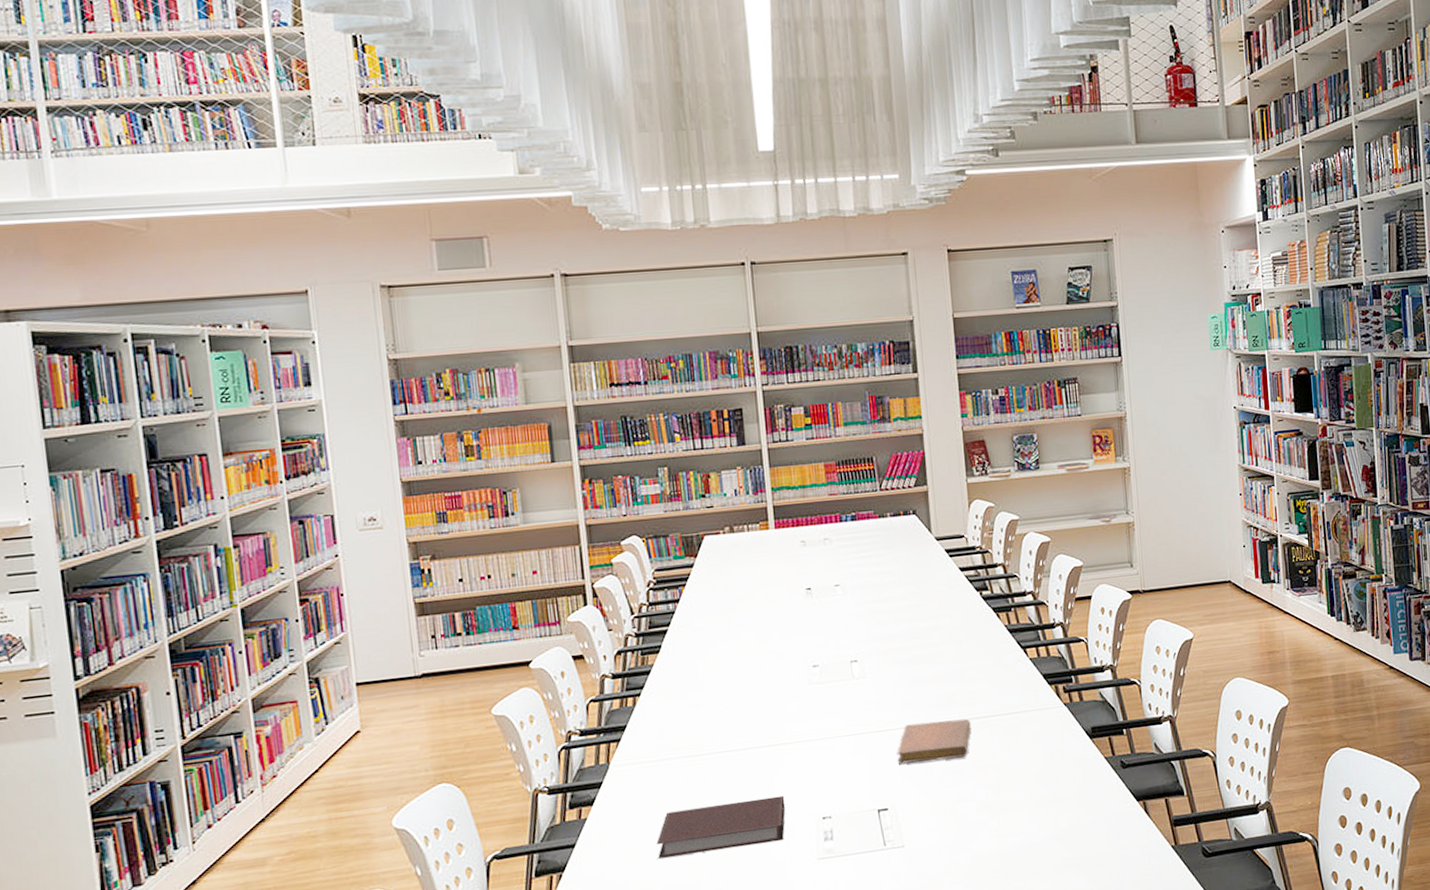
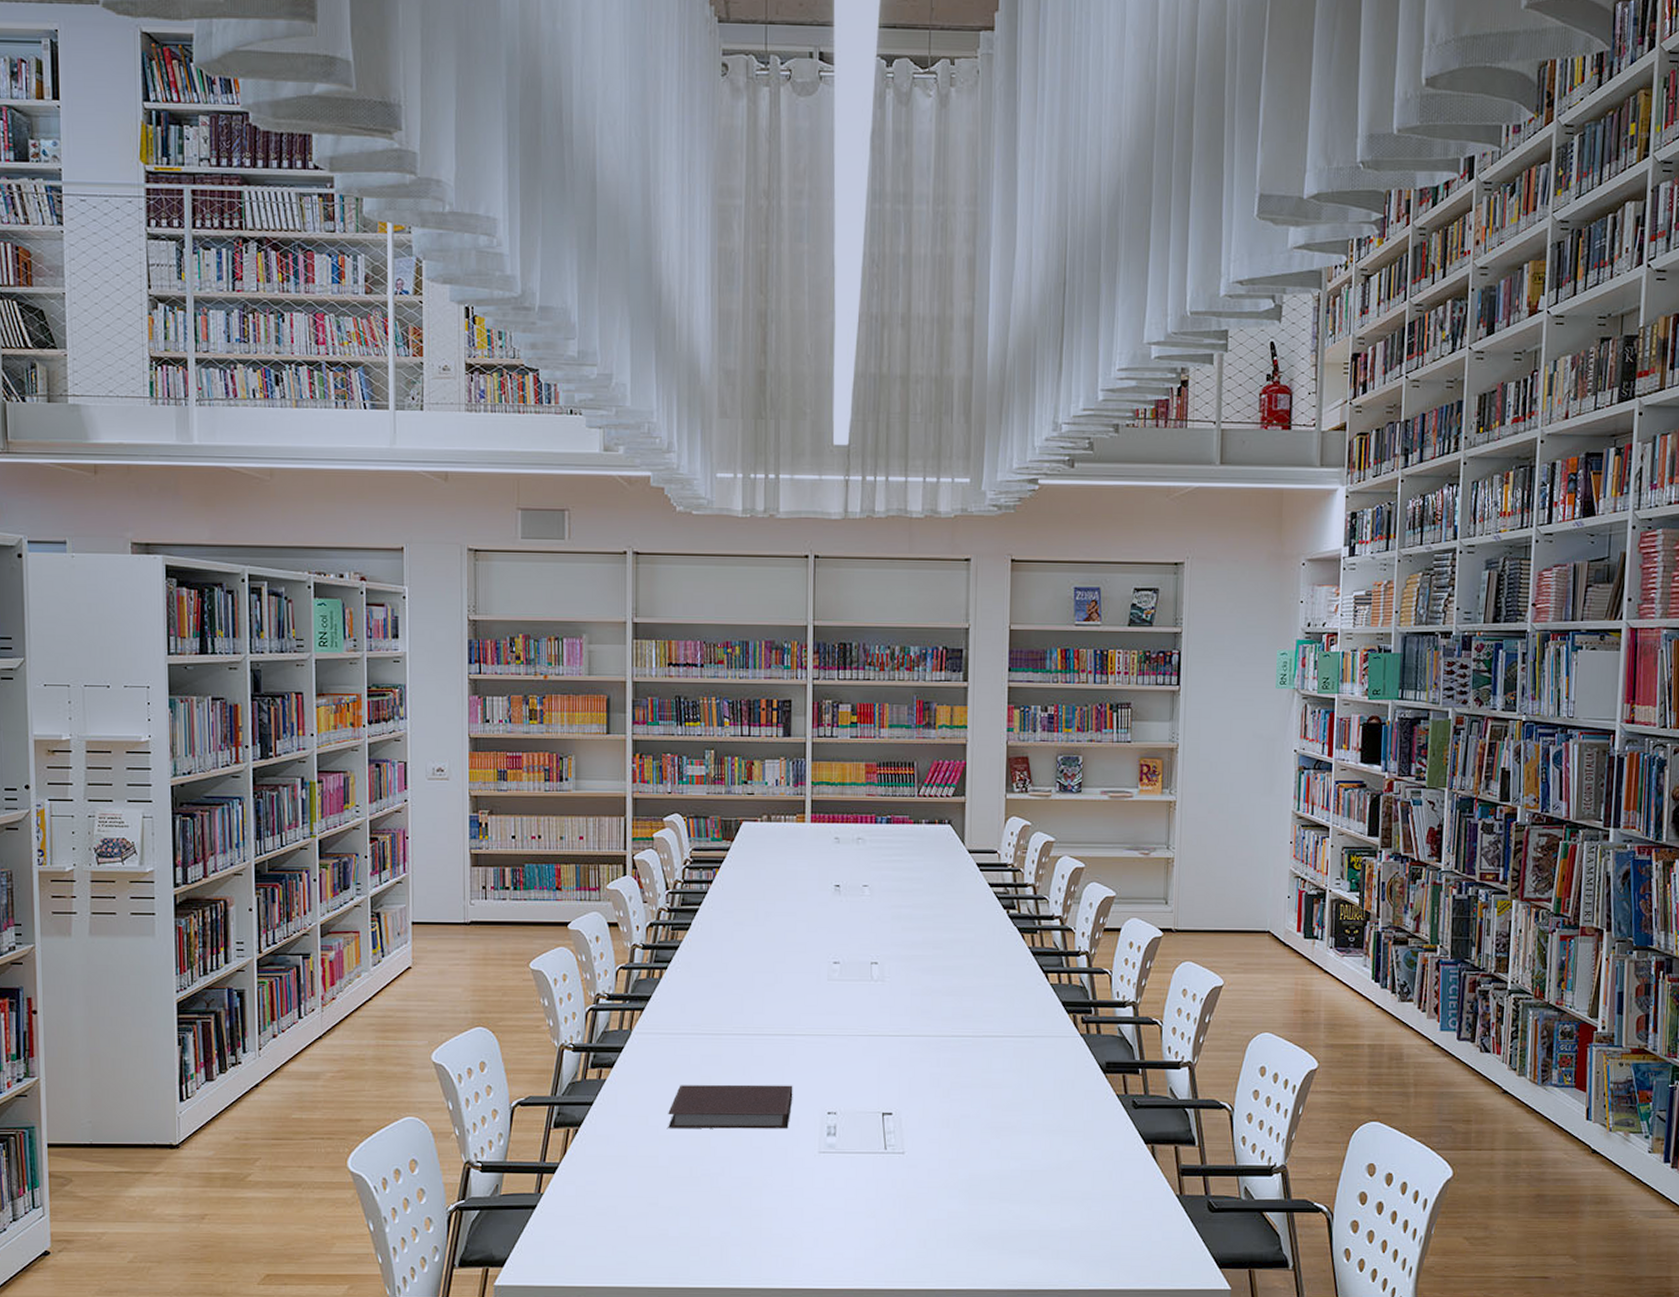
notebook: present [897,718,971,764] -> none [906,1033,984,1074]

